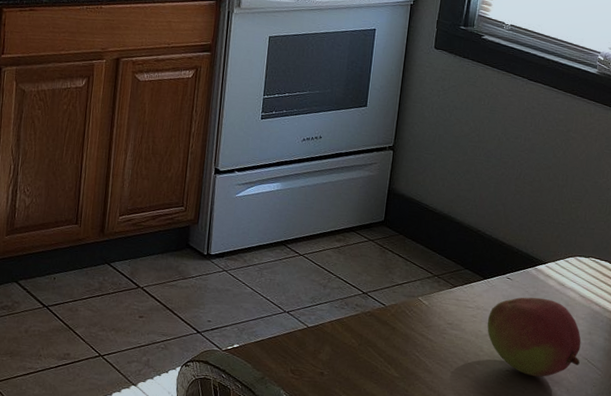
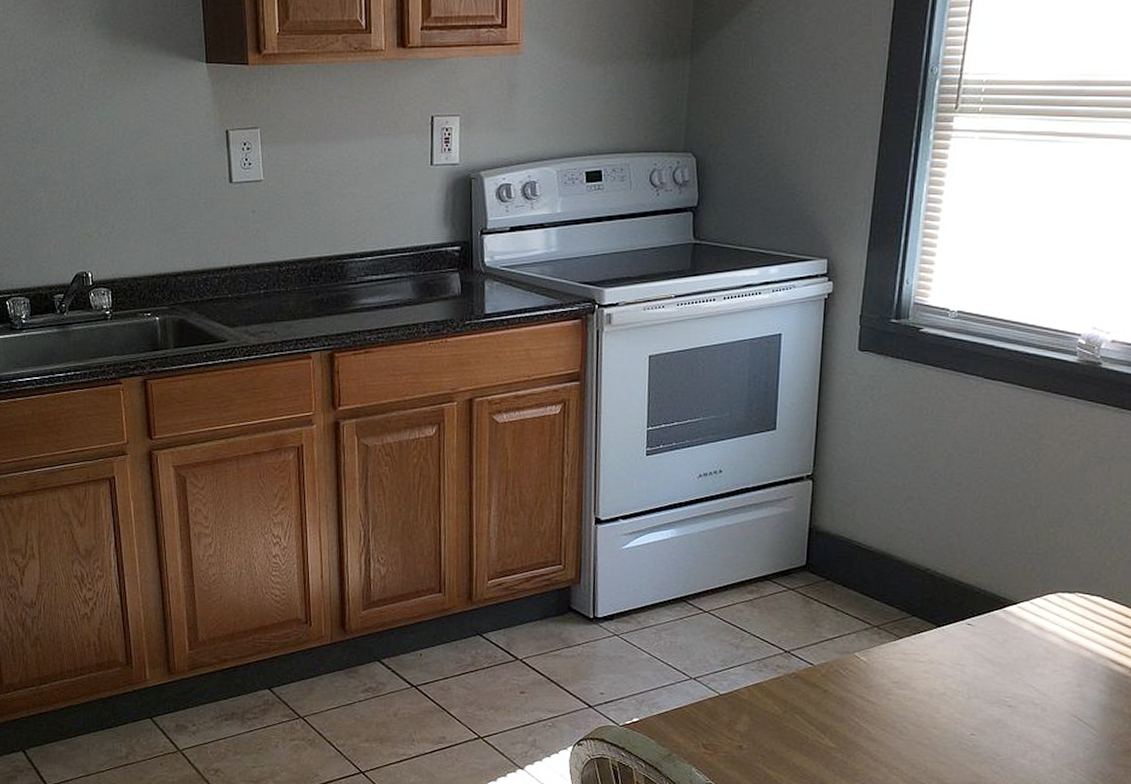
fruit: present [487,297,581,377] -> none [943,645,1068,741]

